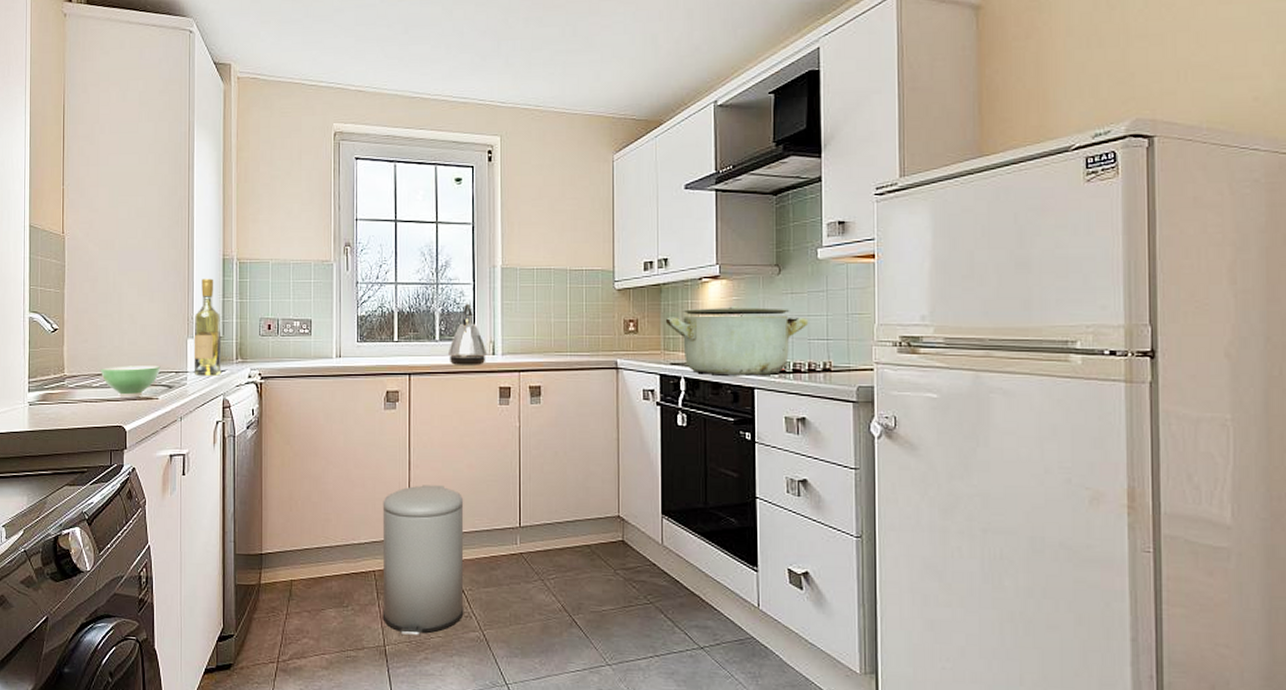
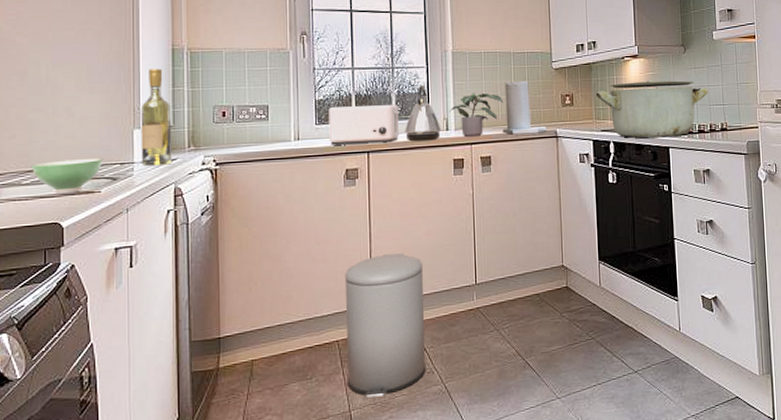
toaster: none [370,324,444,366] -> present [328,105,401,146]
potted plant: none [496,314,556,364] -> present [449,93,503,138]
paper towel: none [555,302,606,363] -> present [502,81,547,135]

